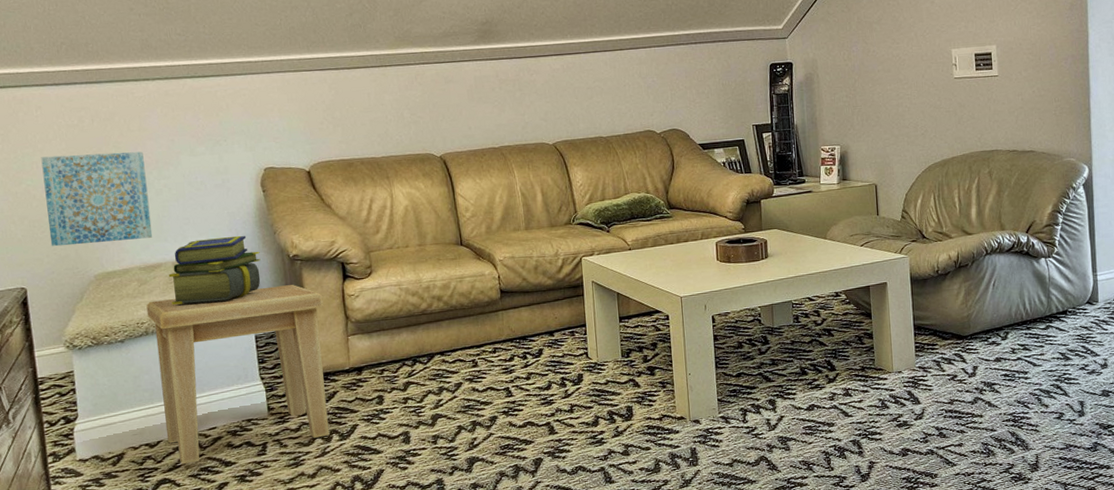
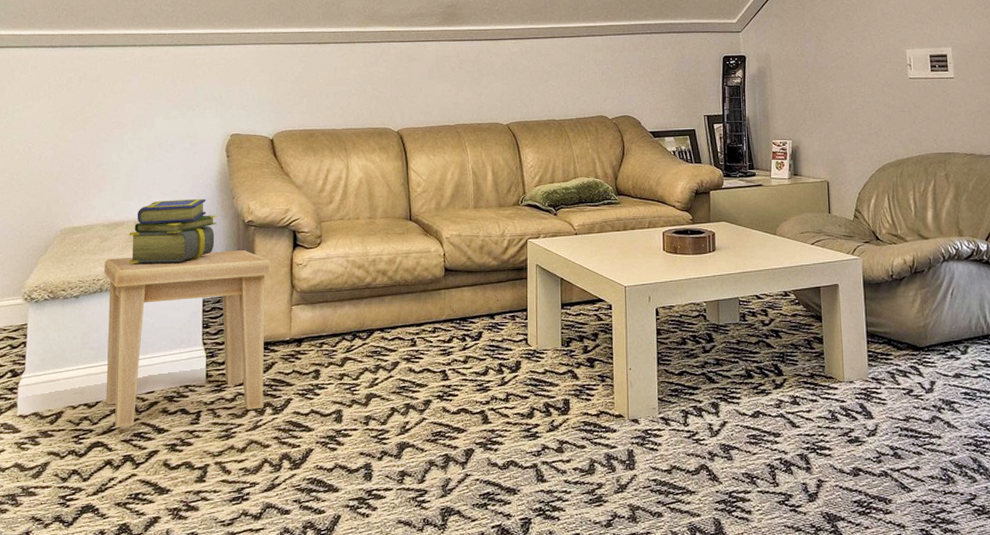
wall art: present [41,151,153,247] -> none [25,112,121,200]

